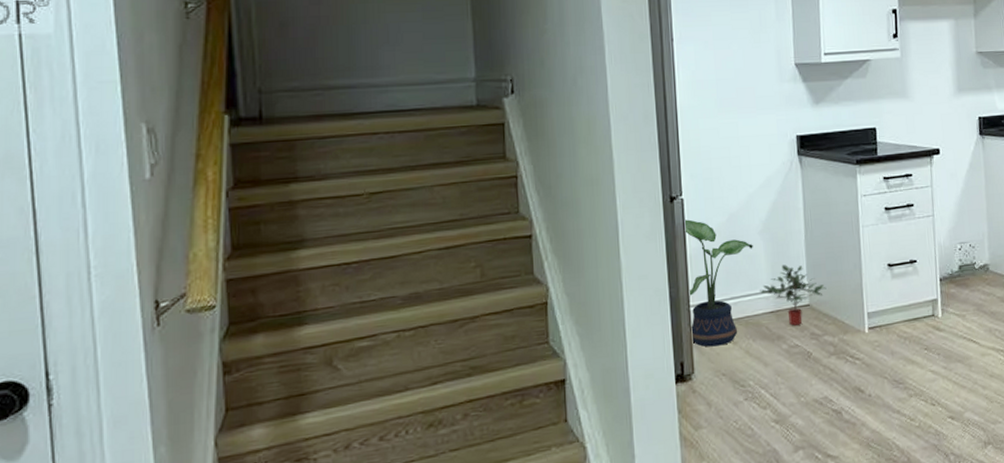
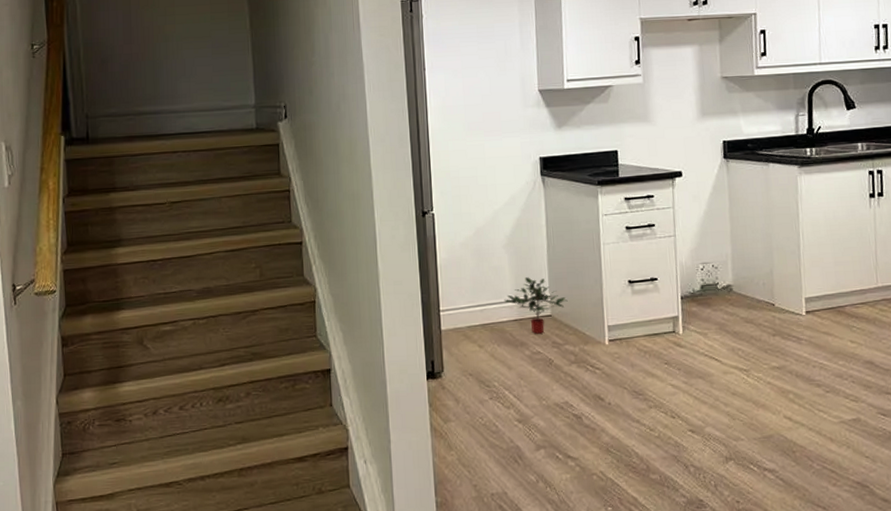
potted plant: present [683,219,753,347] -> none [434,232,498,349]

